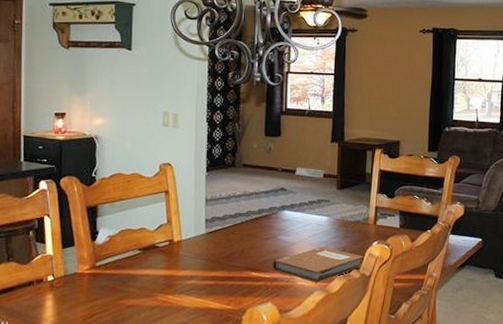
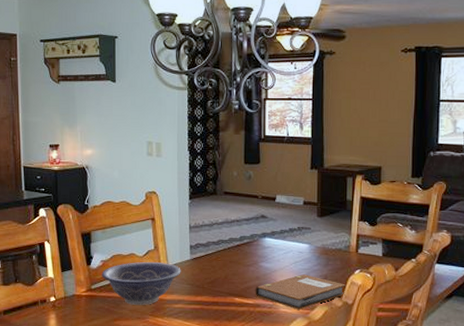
decorative bowl: none [108,237,195,282] -> present [102,262,181,305]

